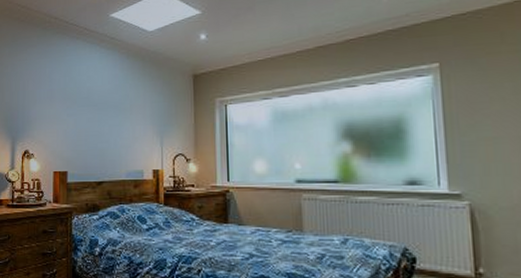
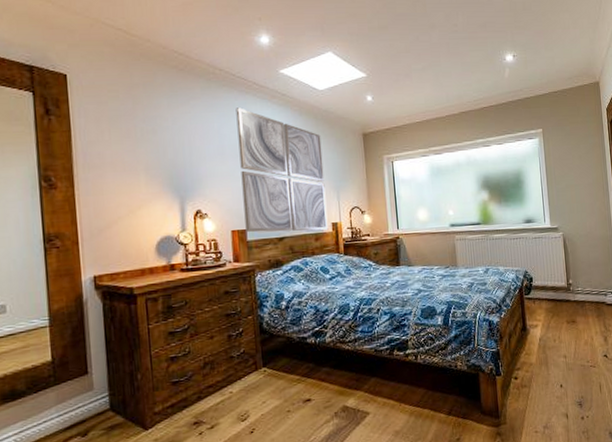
wall art: none [66,53,149,178] -> present [236,107,329,233]

